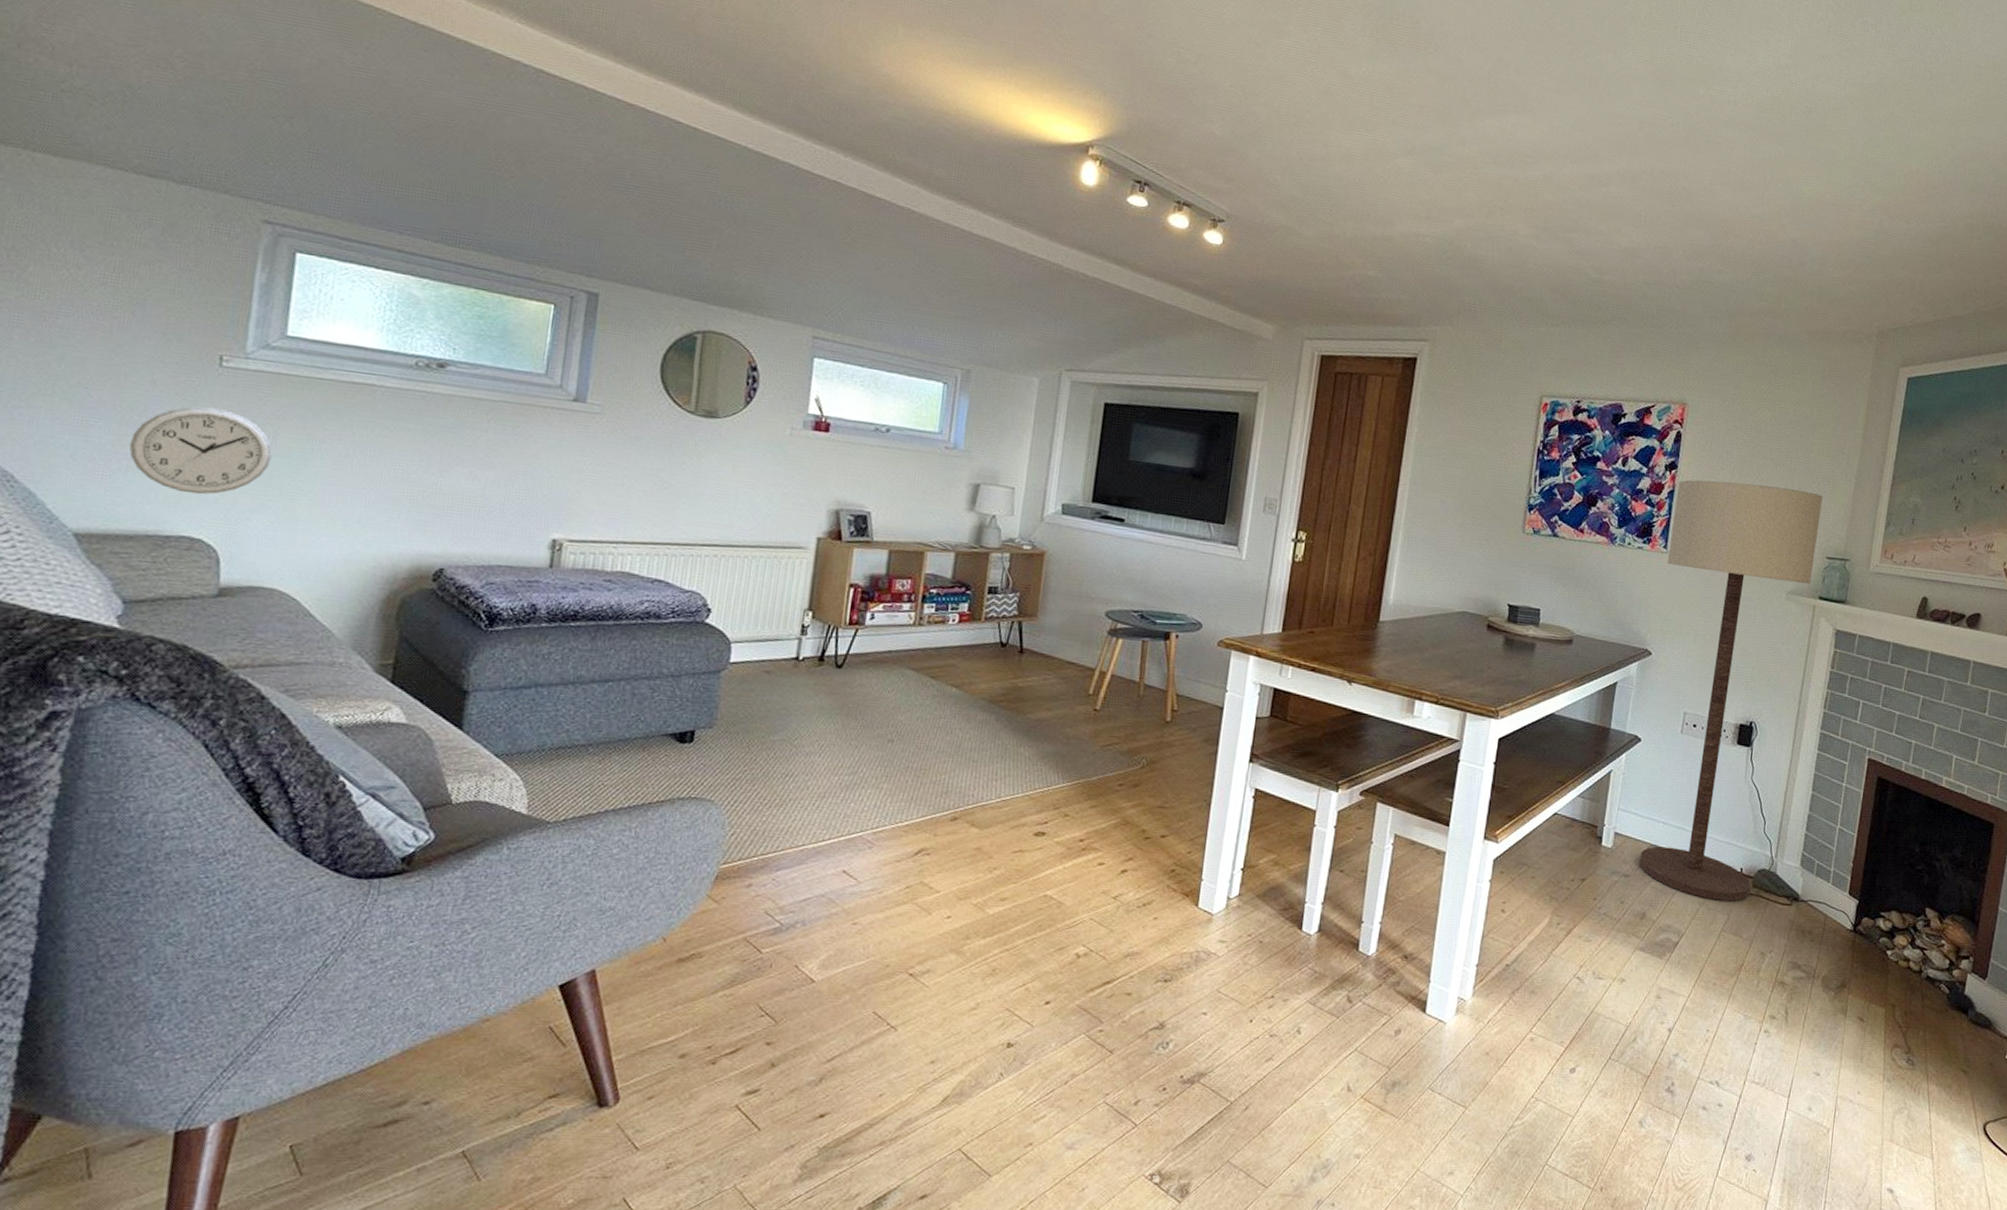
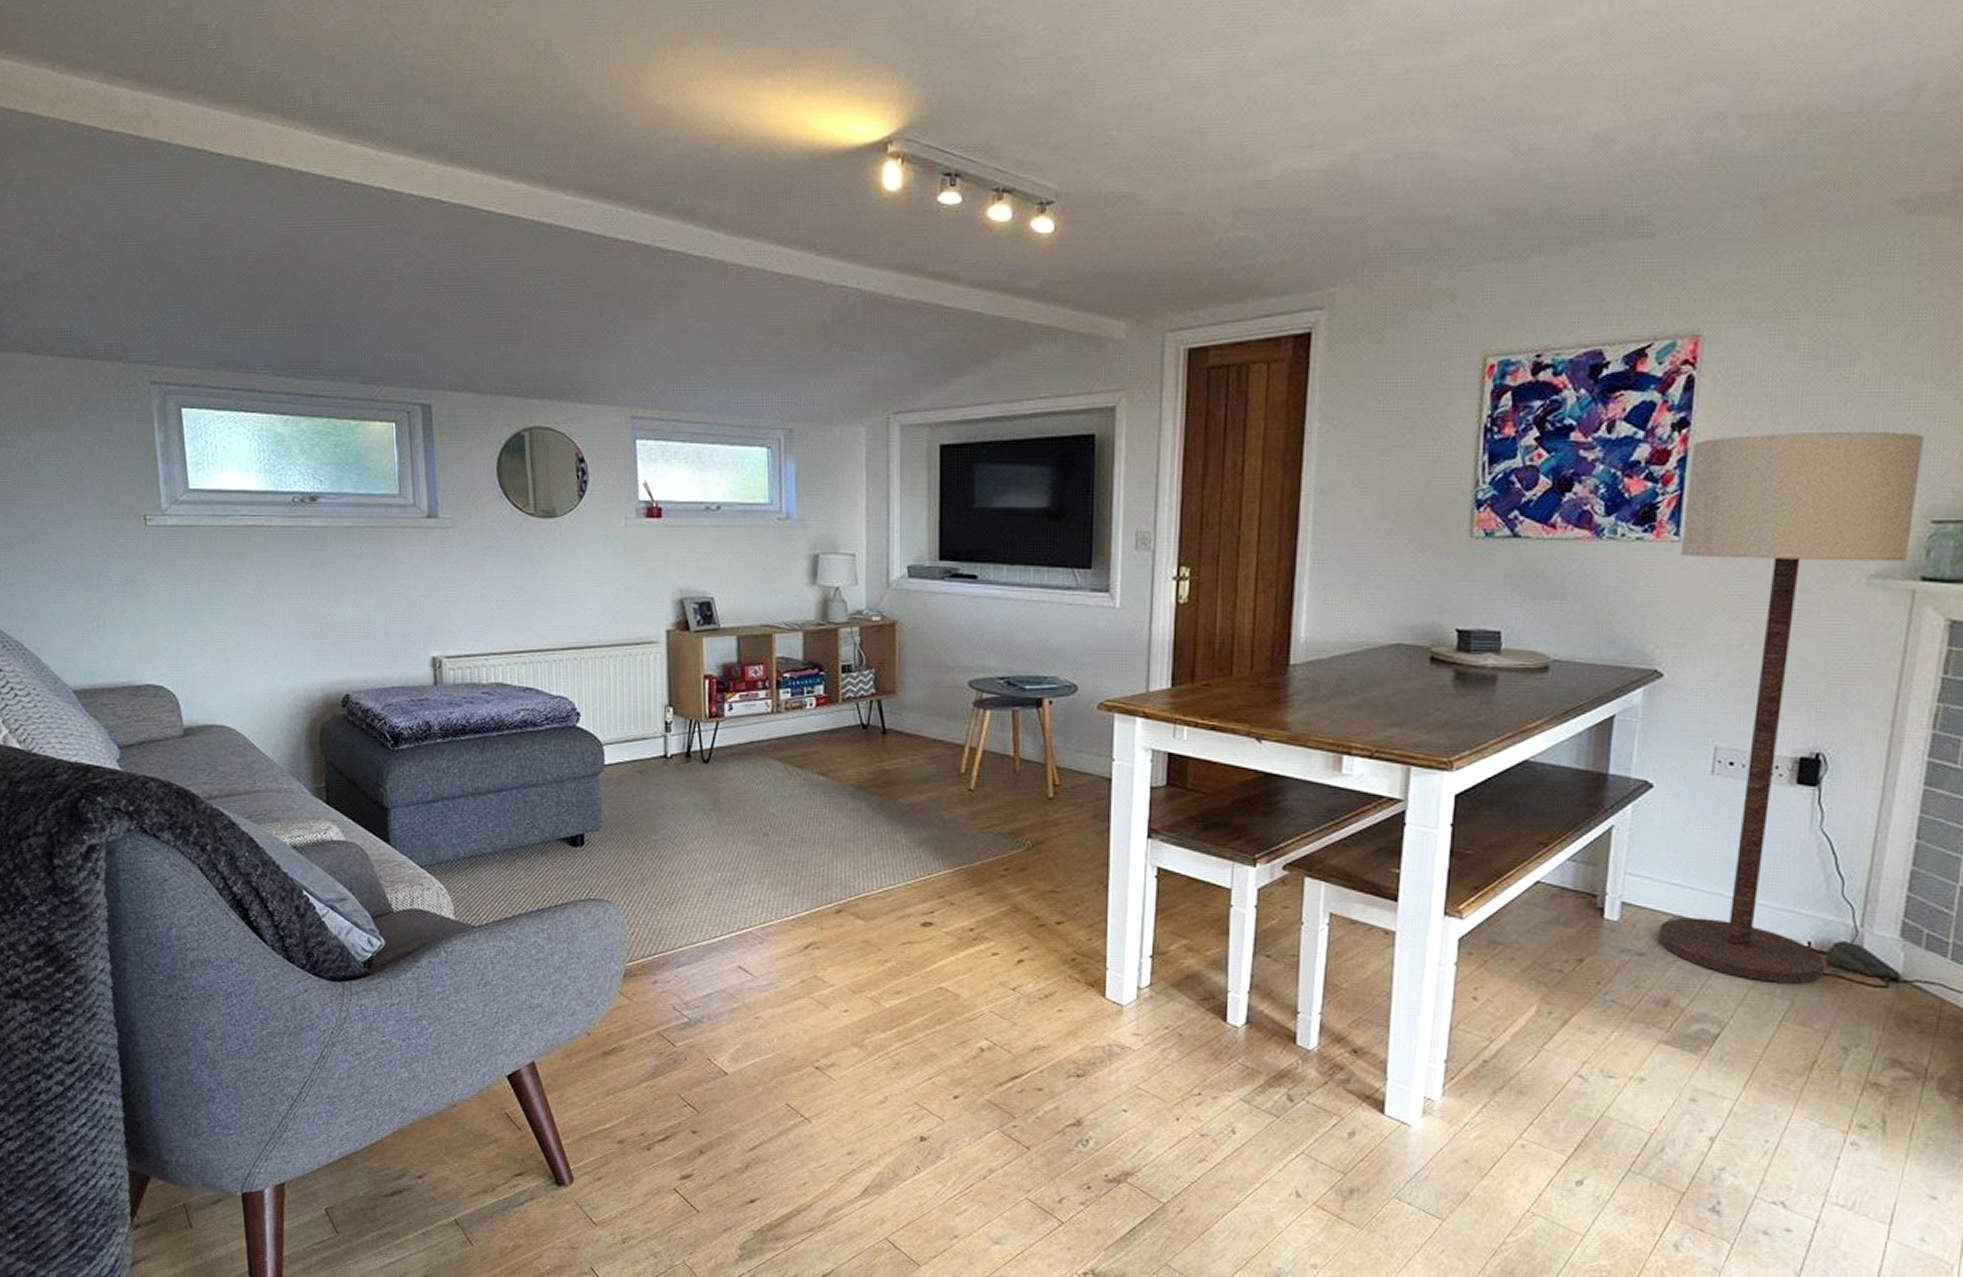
wall clock: present [129,406,273,495] -> none [95,564,200,646]

